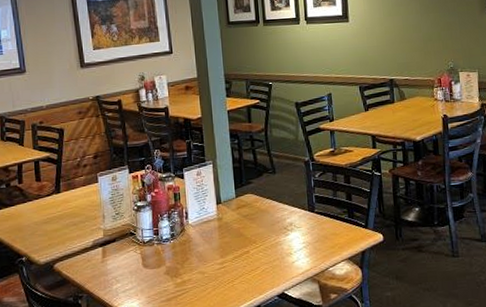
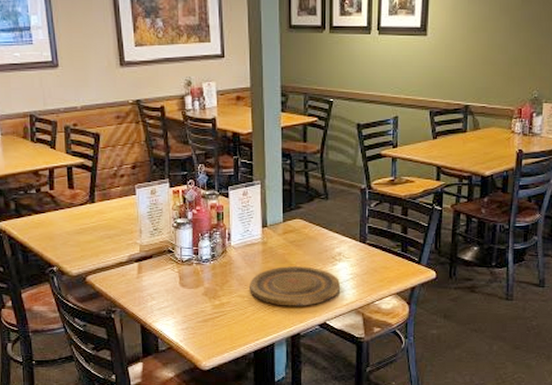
plate: none [209,238,294,279] -> present [250,266,340,306]

